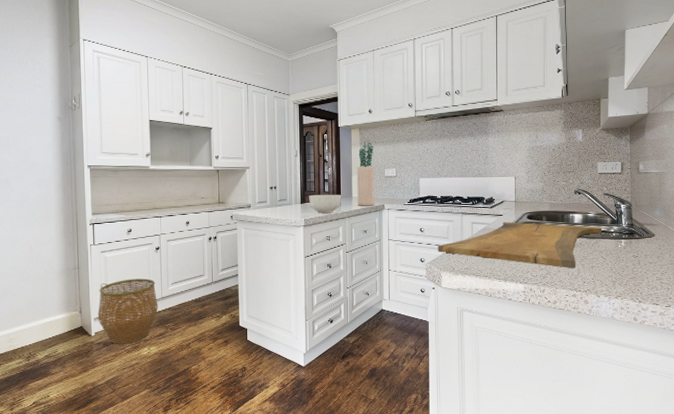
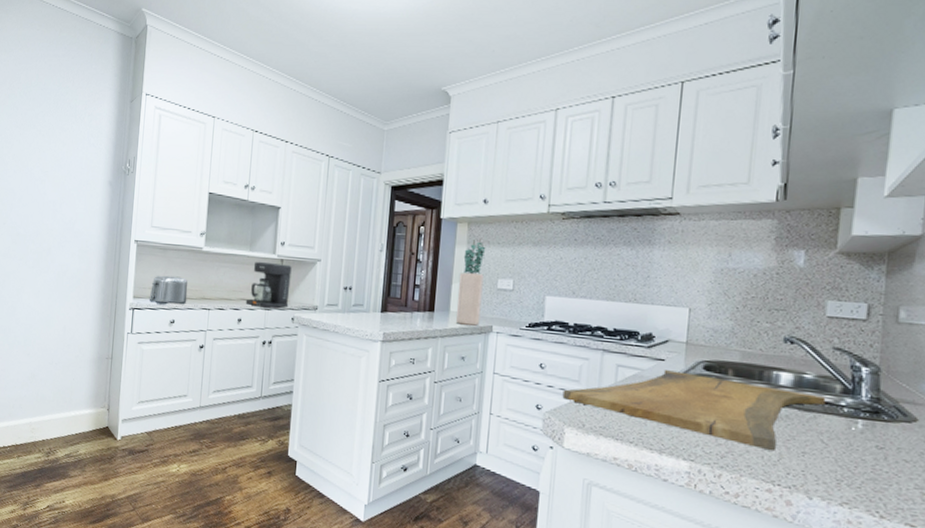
basket: present [98,278,158,344] -> none [126,378,195,456]
toaster: none [106,192,141,218] -> present [149,275,188,306]
coffee maker: none [191,173,227,210] -> present [245,261,292,309]
bowl: present [308,194,342,213] -> none [391,302,436,329]

